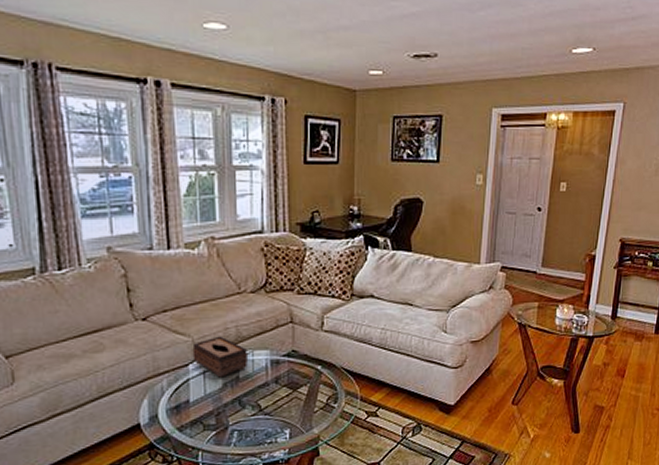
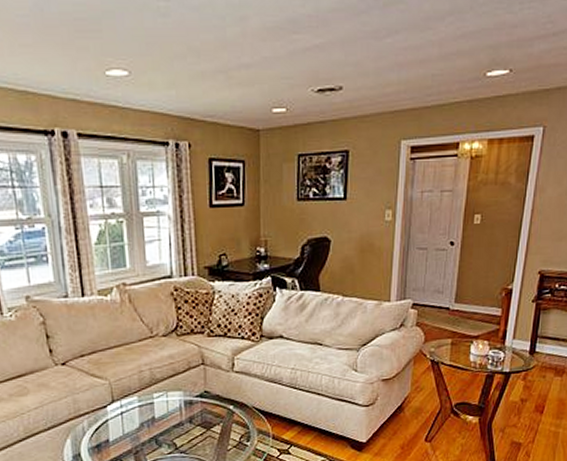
tissue box: present [192,336,249,378] -> none [109,378,164,418]

